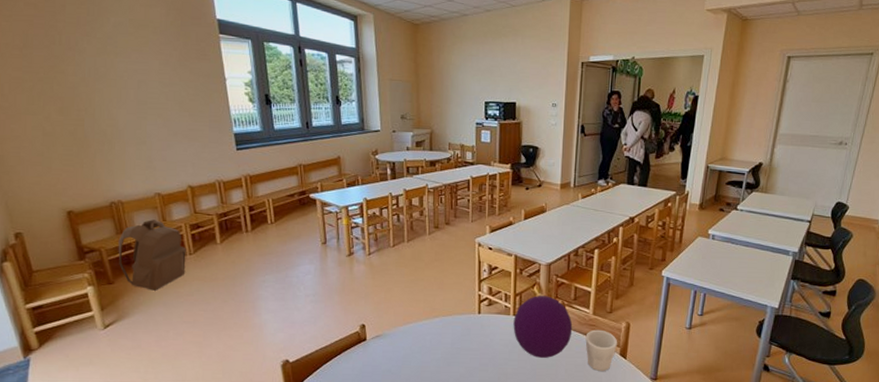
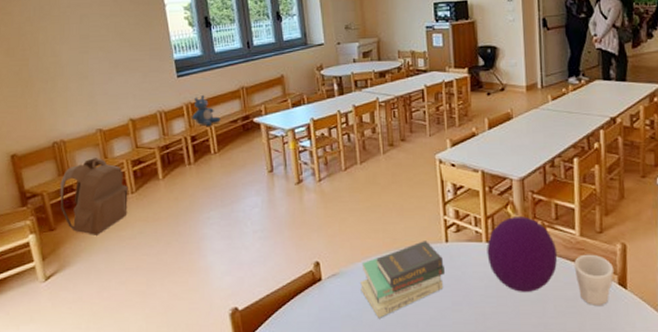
stuffed animal: none [250,169,278,199] -> present [192,95,220,127]
books: none [400,311,476,374] -> present [359,241,445,318]

